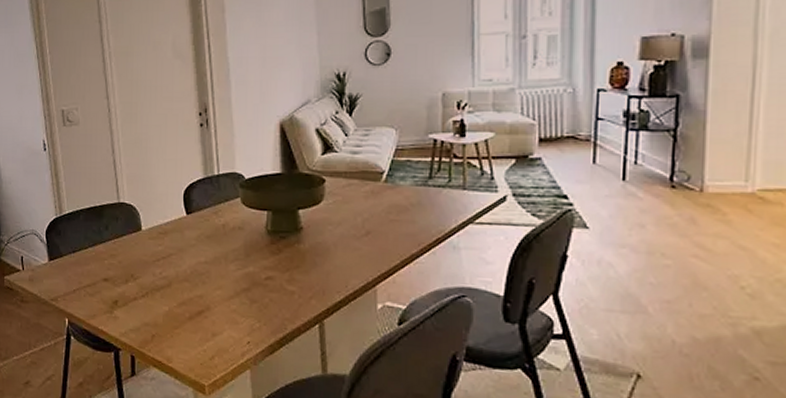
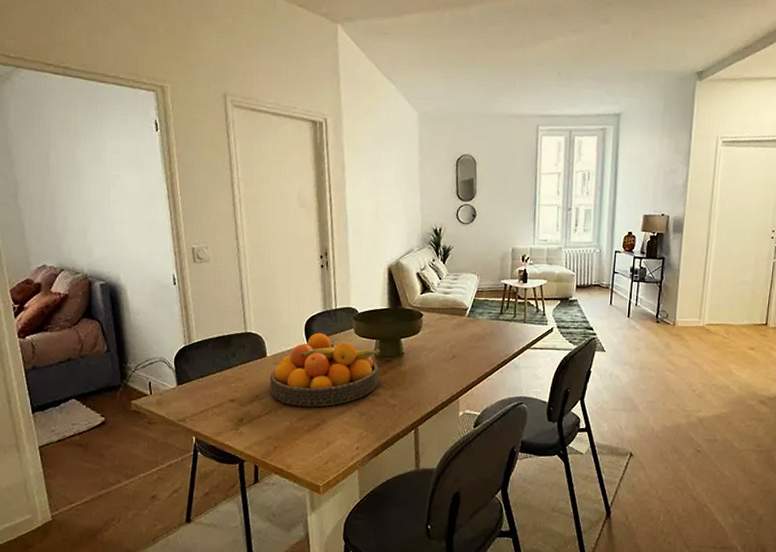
fruit bowl: none [145,202,274,291] -> present [269,332,381,407]

